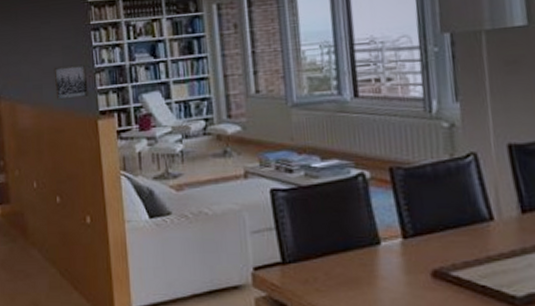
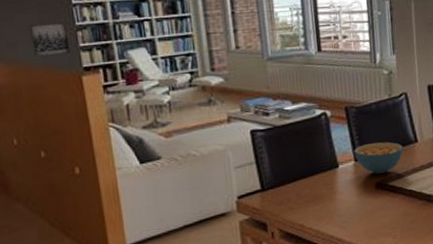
cereal bowl: none [401,216,472,259] -> present [354,142,403,174]

